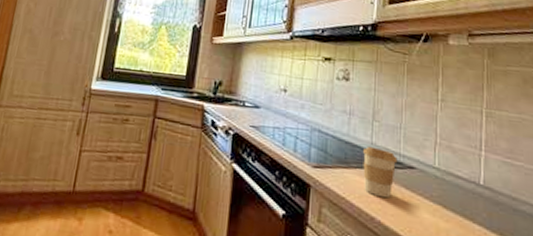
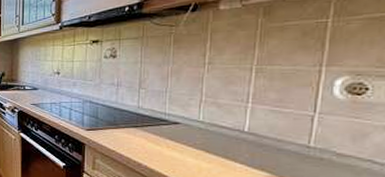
coffee cup: present [363,146,398,198] -> none [130,109,163,149]

